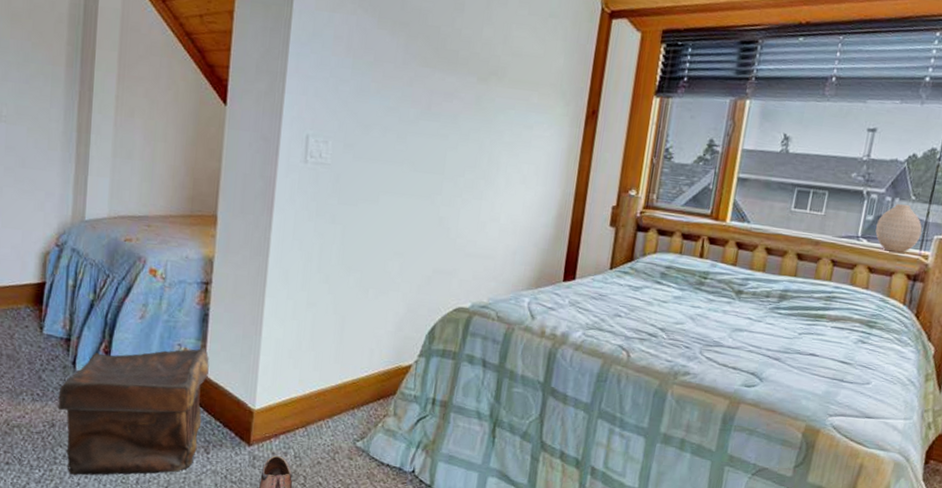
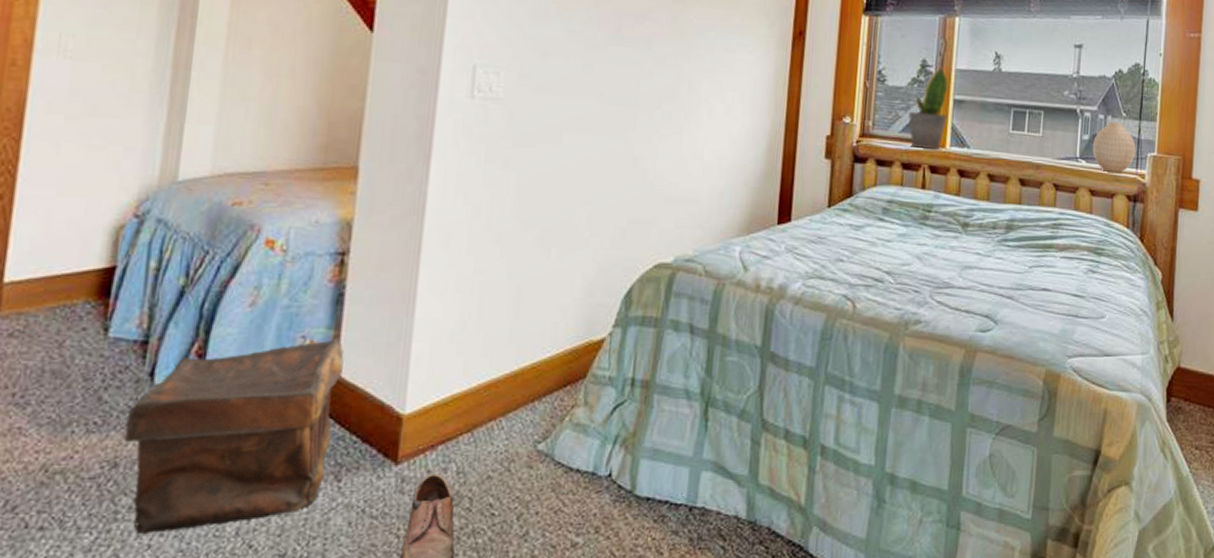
potted plant: none [691,147,734,223] -> present [908,67,948,149]

